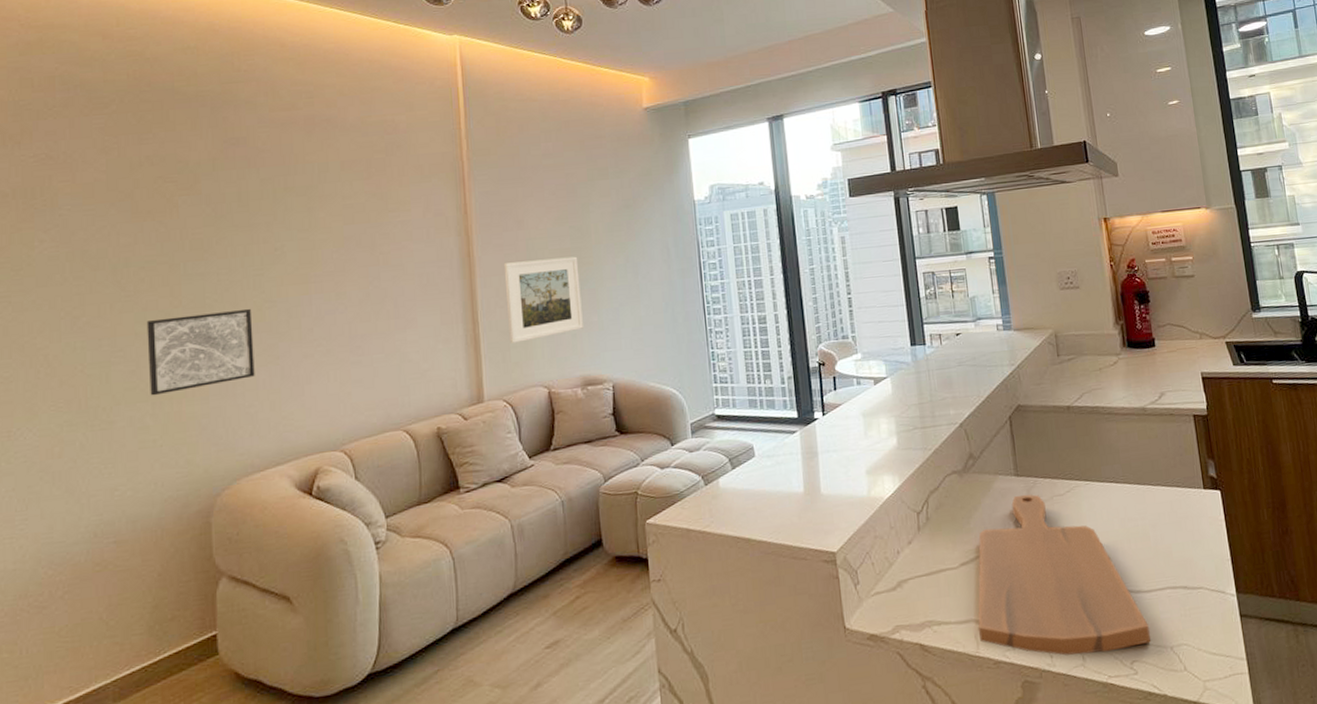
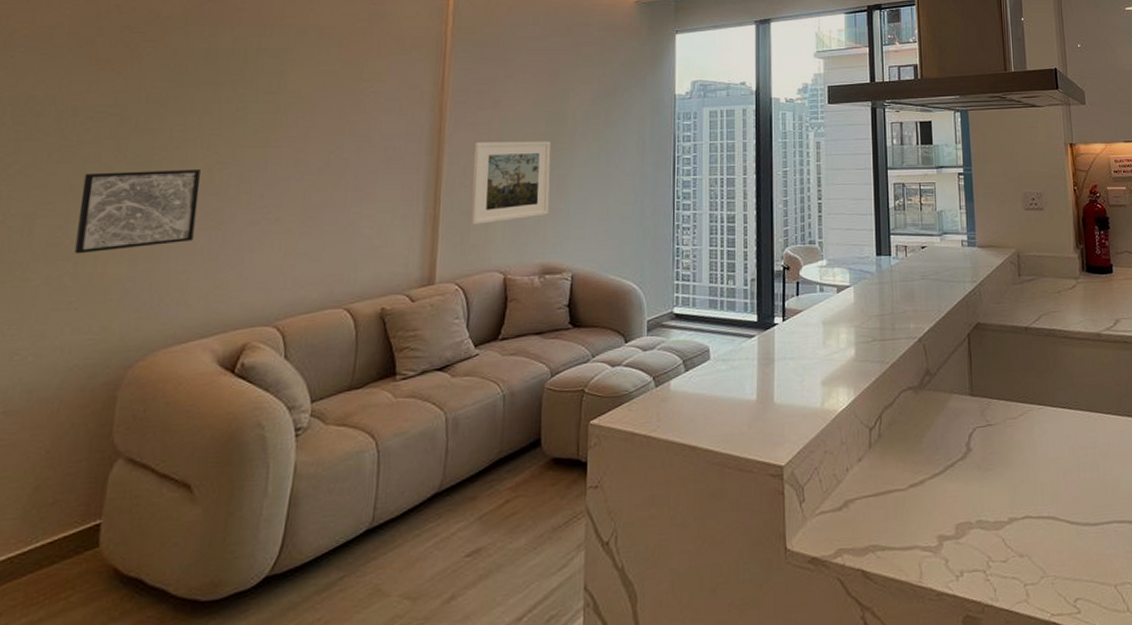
cutting board: present [978,494,1152,656] -> none [923,415,1096,590]

